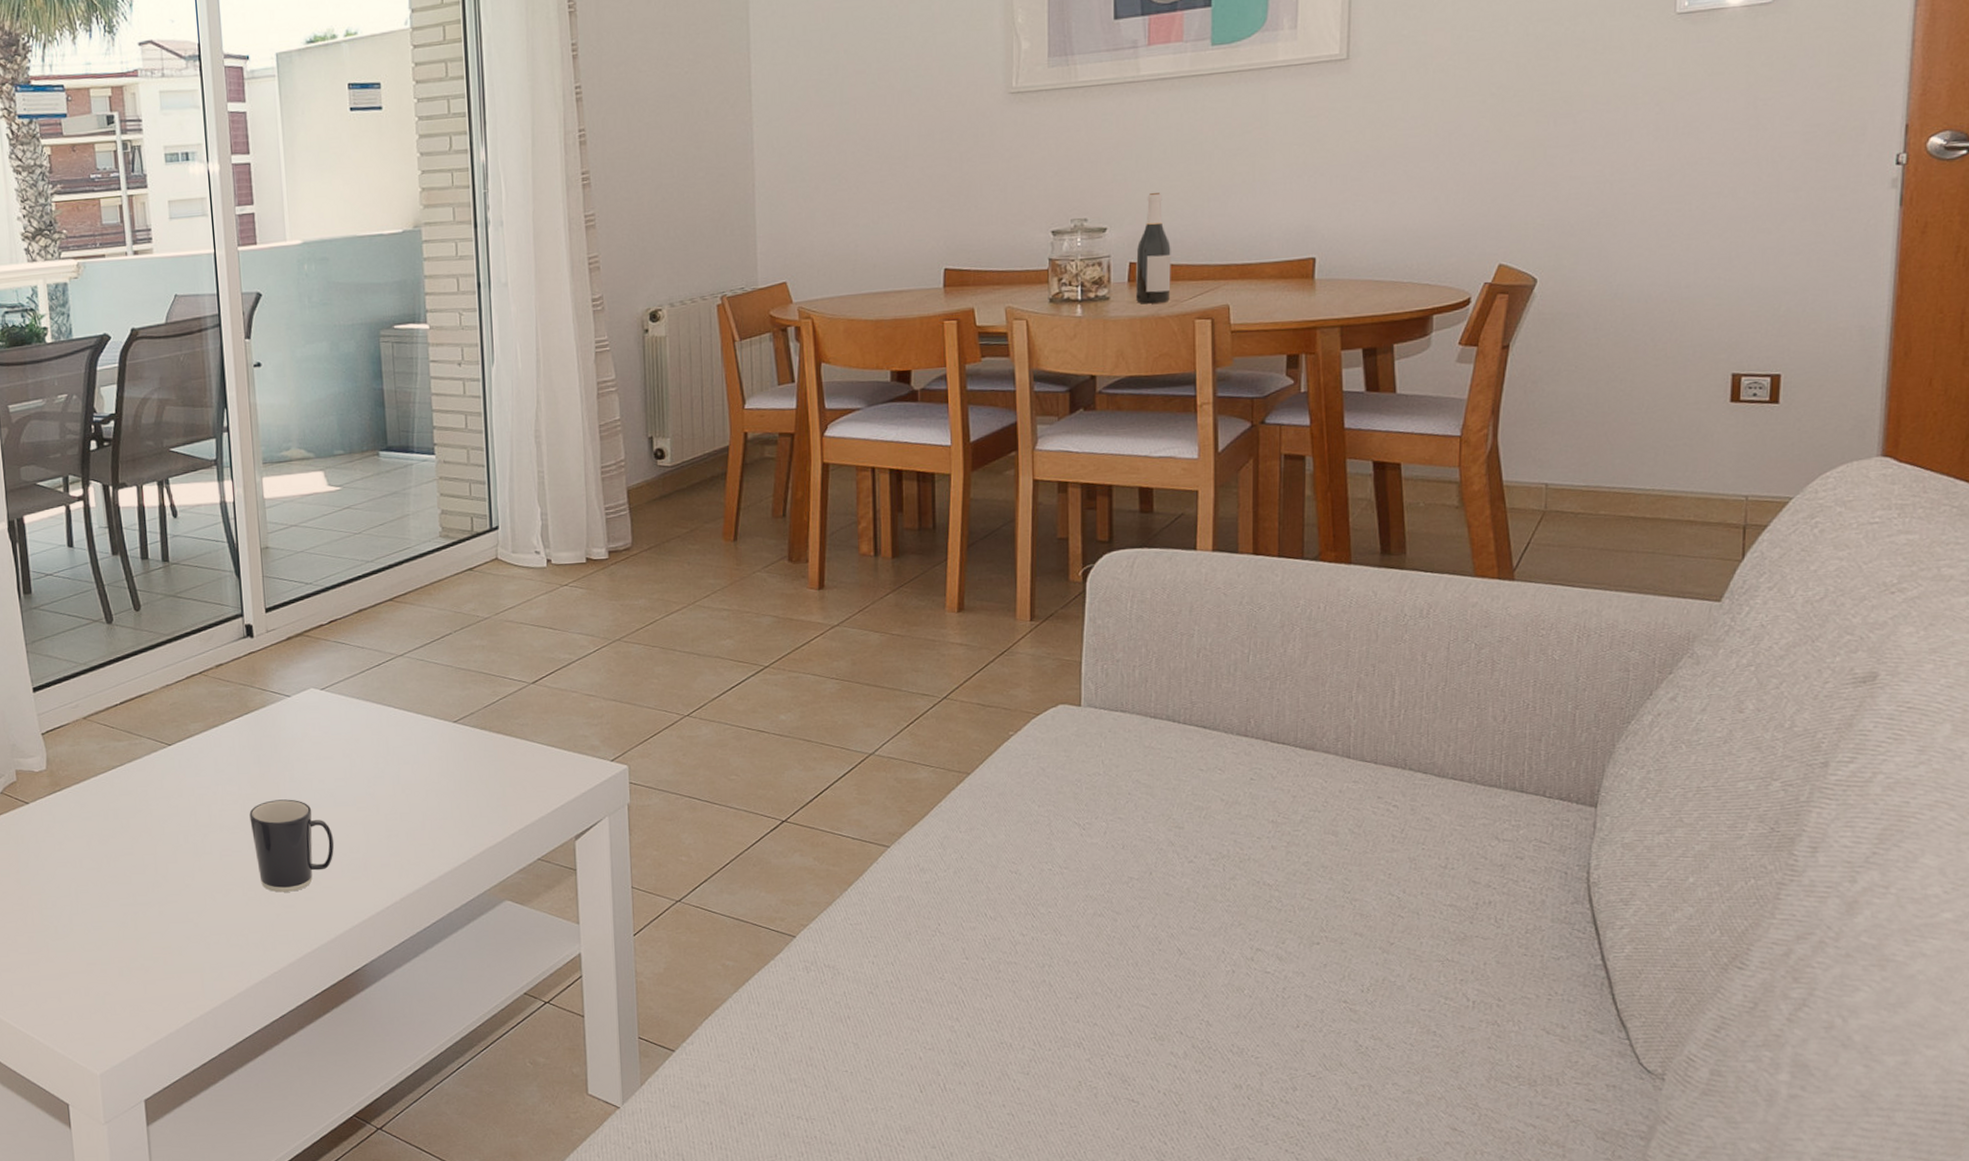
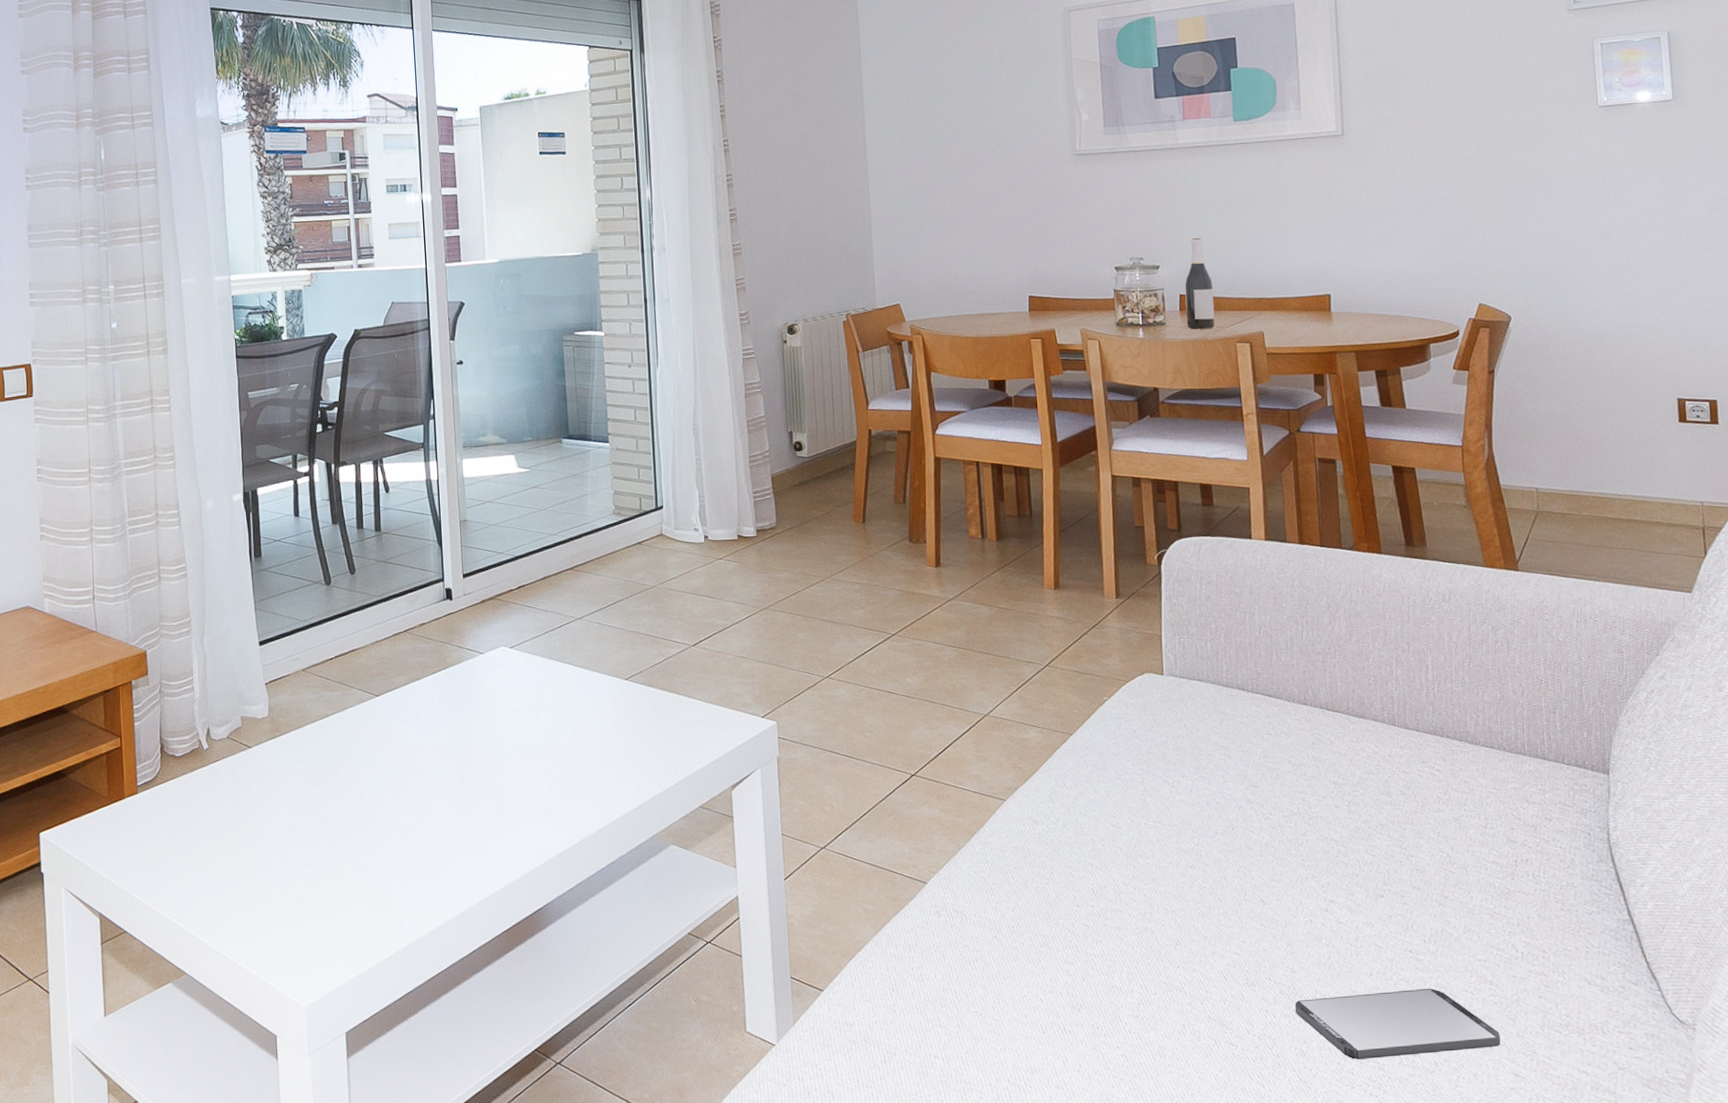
mug: present [249,799,335,893] -> none [446,747,521,834]
smartphone: none [1207,1040,1439,1115] -> present [1294,988,1500,1060]

